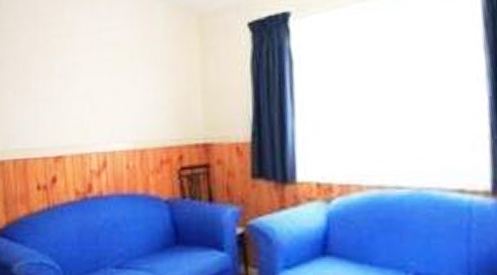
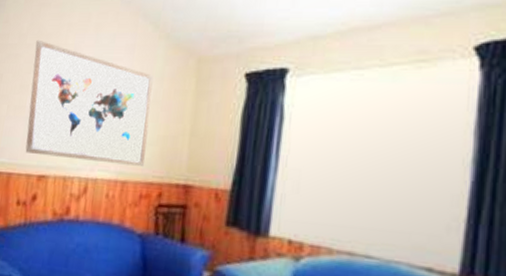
wall art: none [33,20,161,136] -> present [25,39,154,166]

